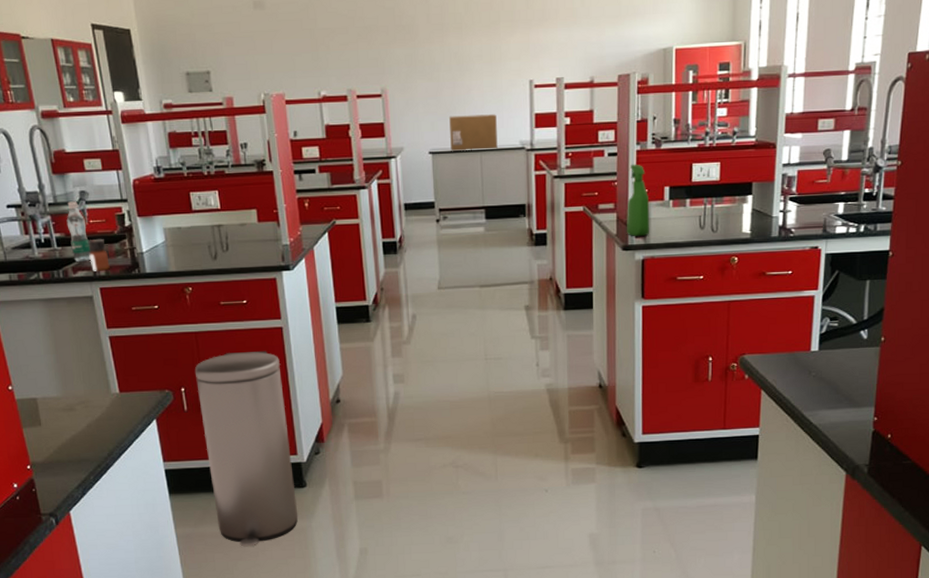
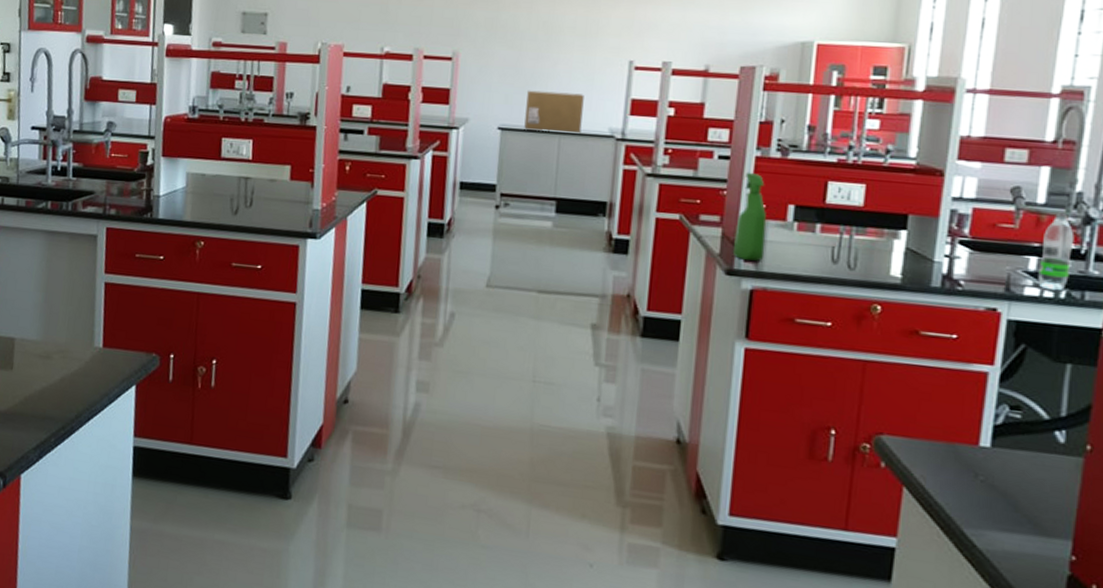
bottle: present [66,201,92,263] -> none [86,131,107,198]
bottle: present [88,239,110,272] -> none [102,174,123,211]
pedal bin: present [194,350,298,547] -> none [180,322,287,561]
bottle: none [845,165,868,227] -> present [1038,212,1075,291]

